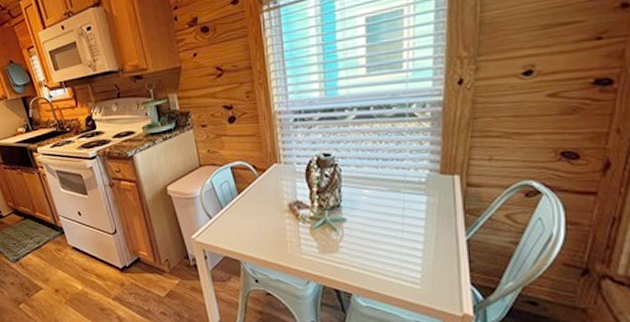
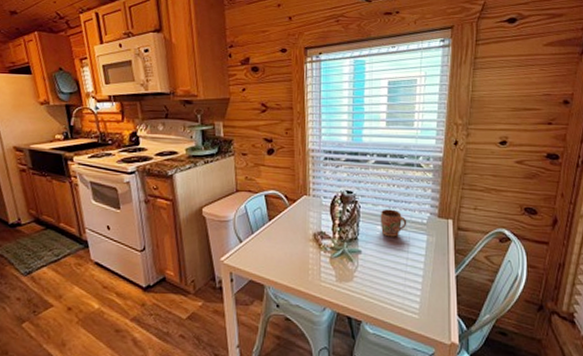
mug: none [365,169,401,201] -> present [380,209,407,237]

